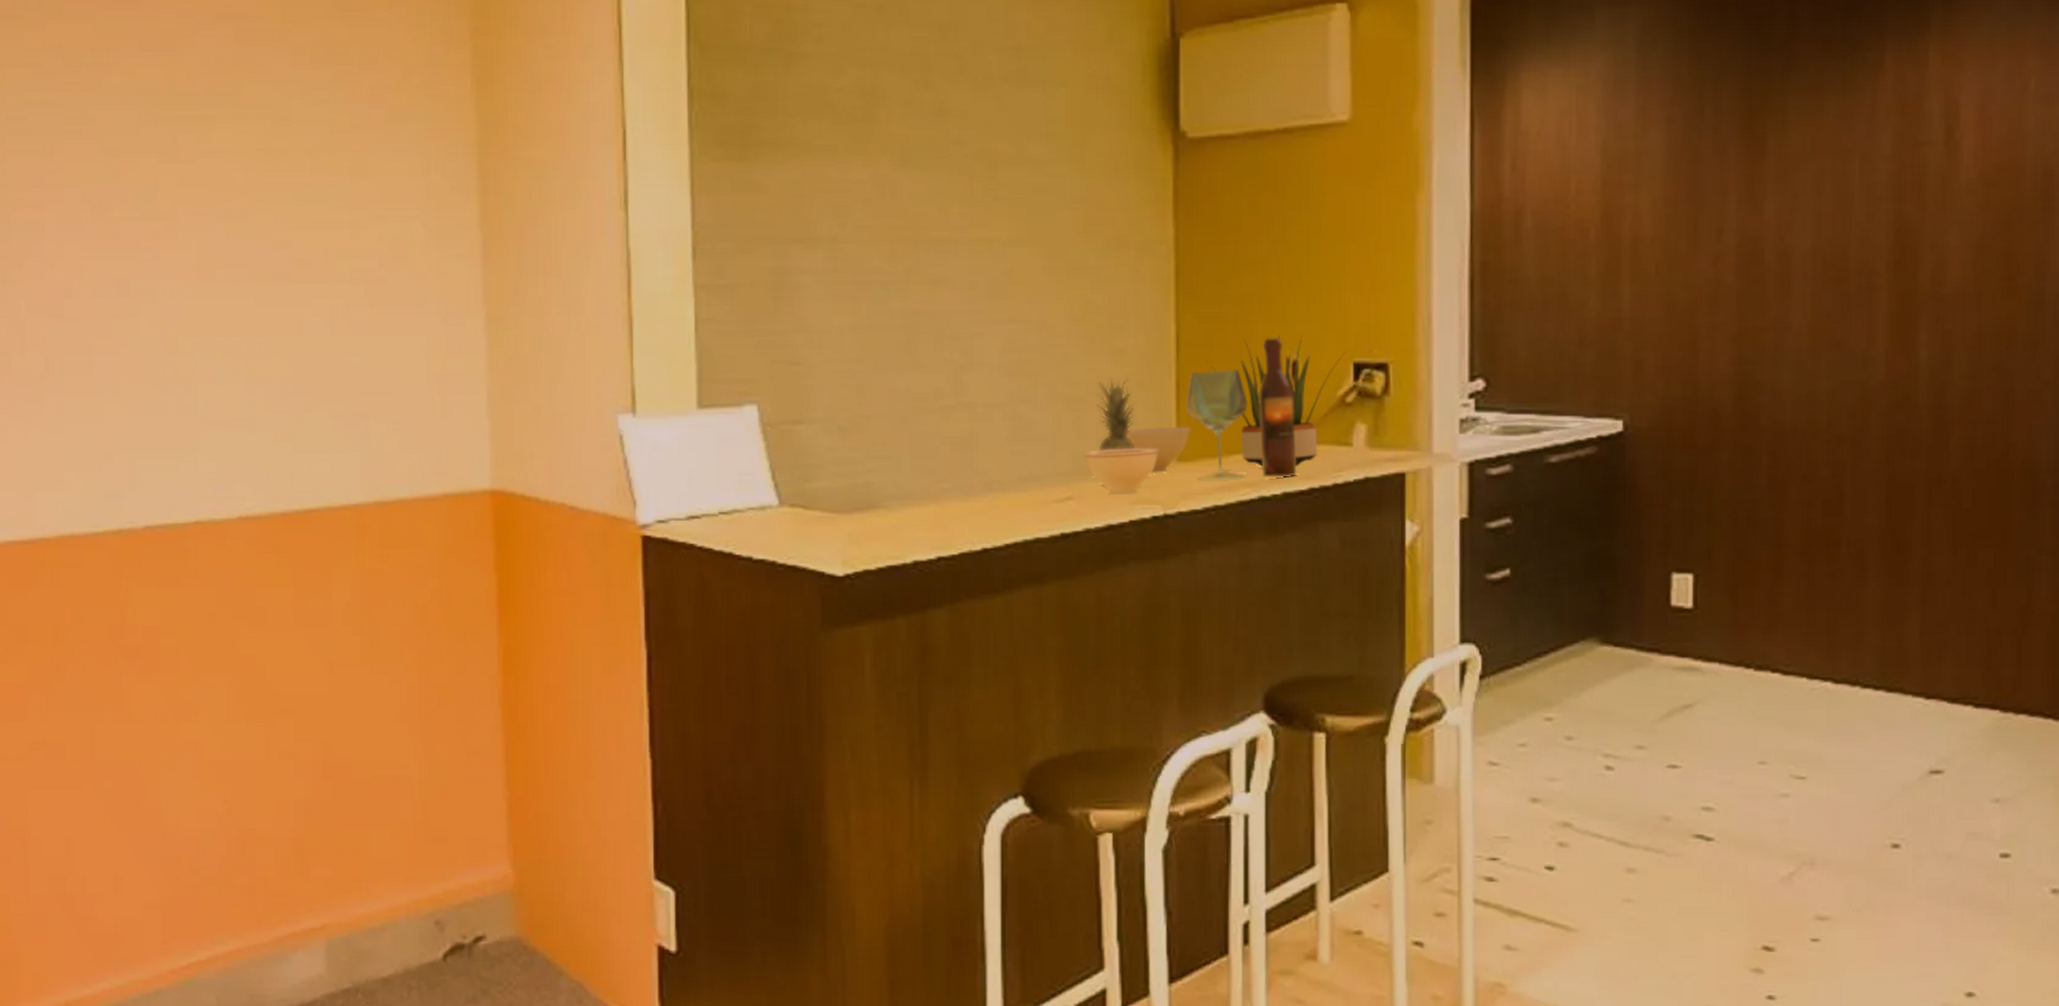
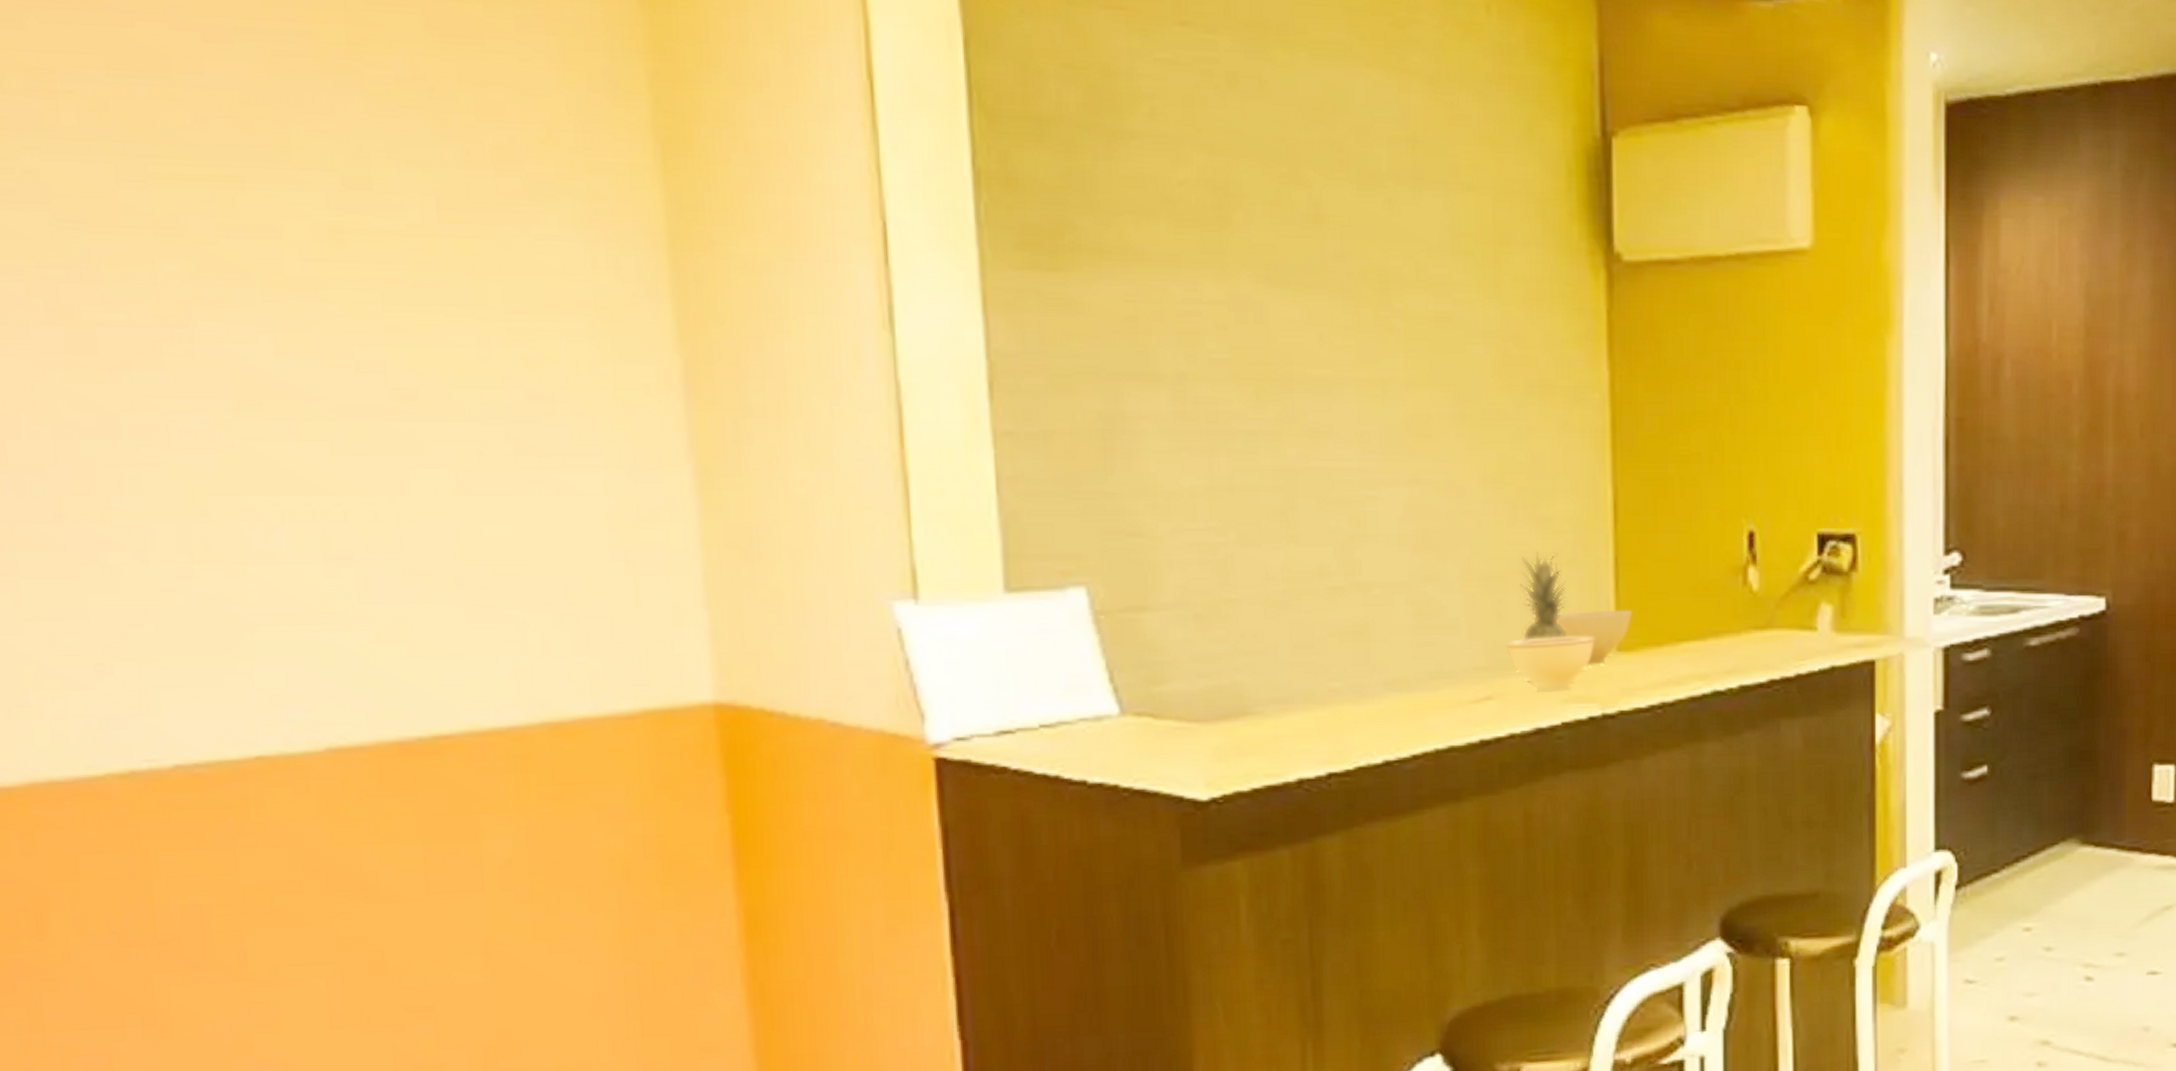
wine glass: present [1185,369,1249,482] -> none [1625,541,1699,676]
potted plant: present [1206,335,1345,468] -> none [1649,501,1807,657]
wine bottle: present [1259,337,1297,477] -> none [1710,503,1755,668]

